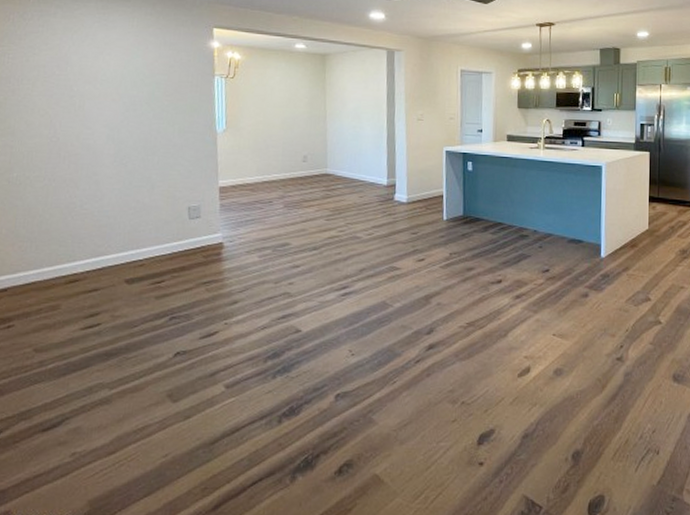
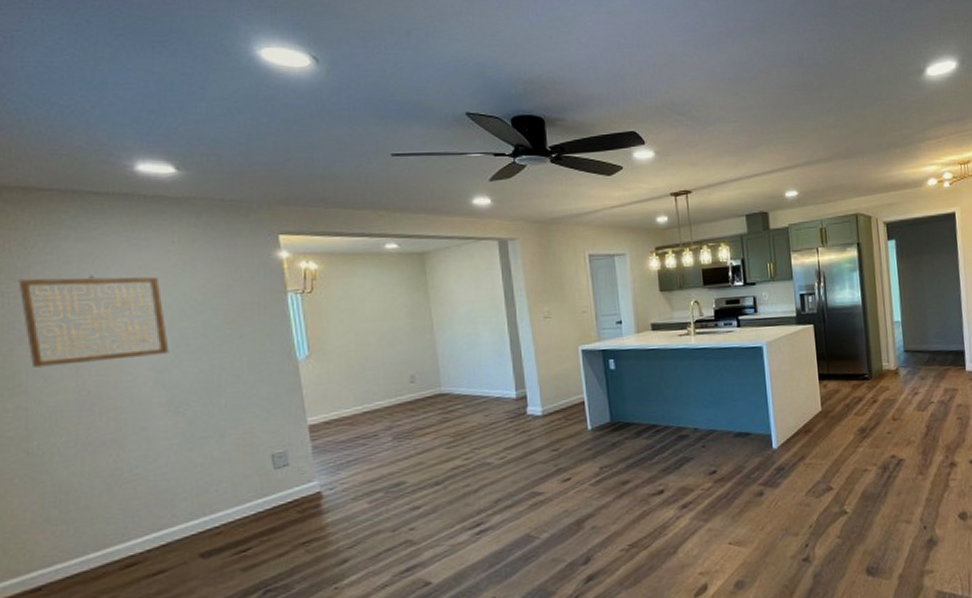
wall art: none [16,43,121,116] -> present [18,275,169,368]

